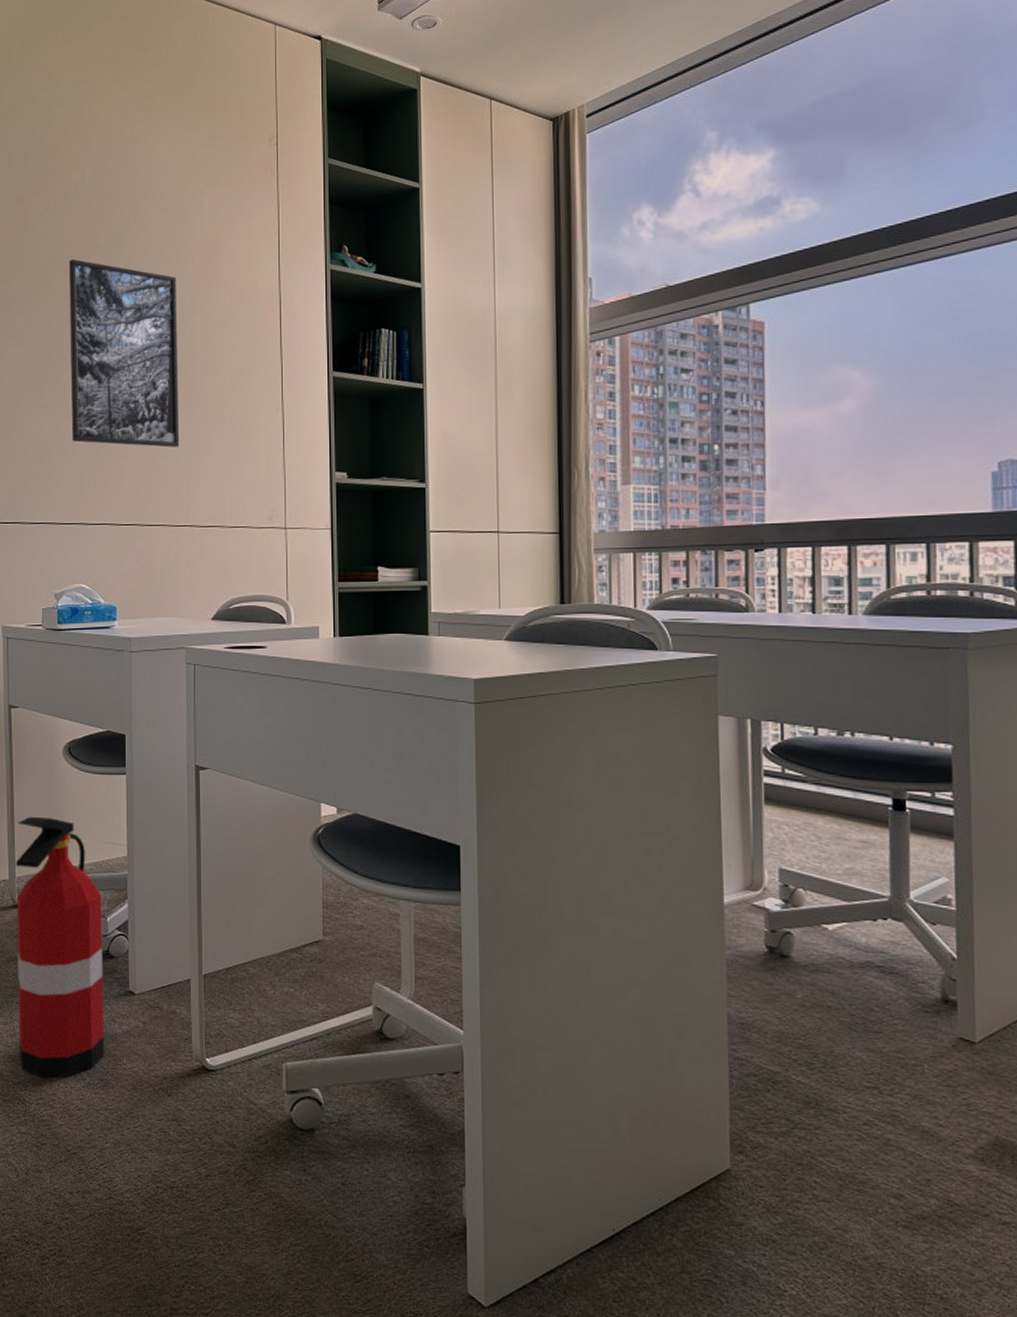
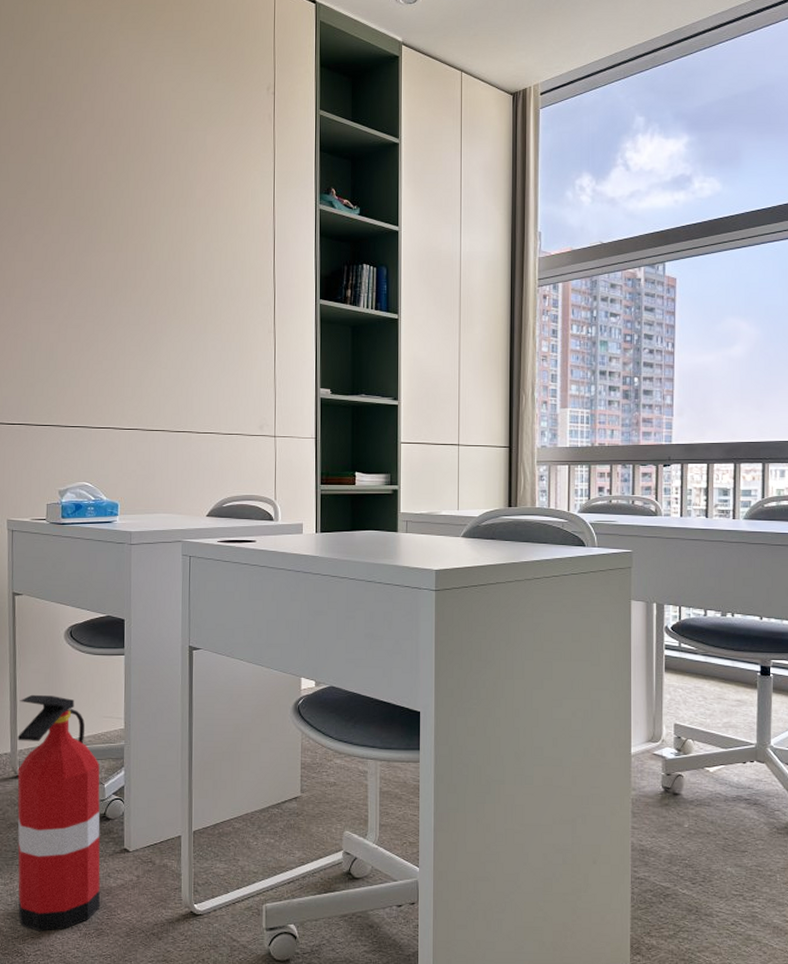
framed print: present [68,259,180,448] -> none [77,182,180,360]

